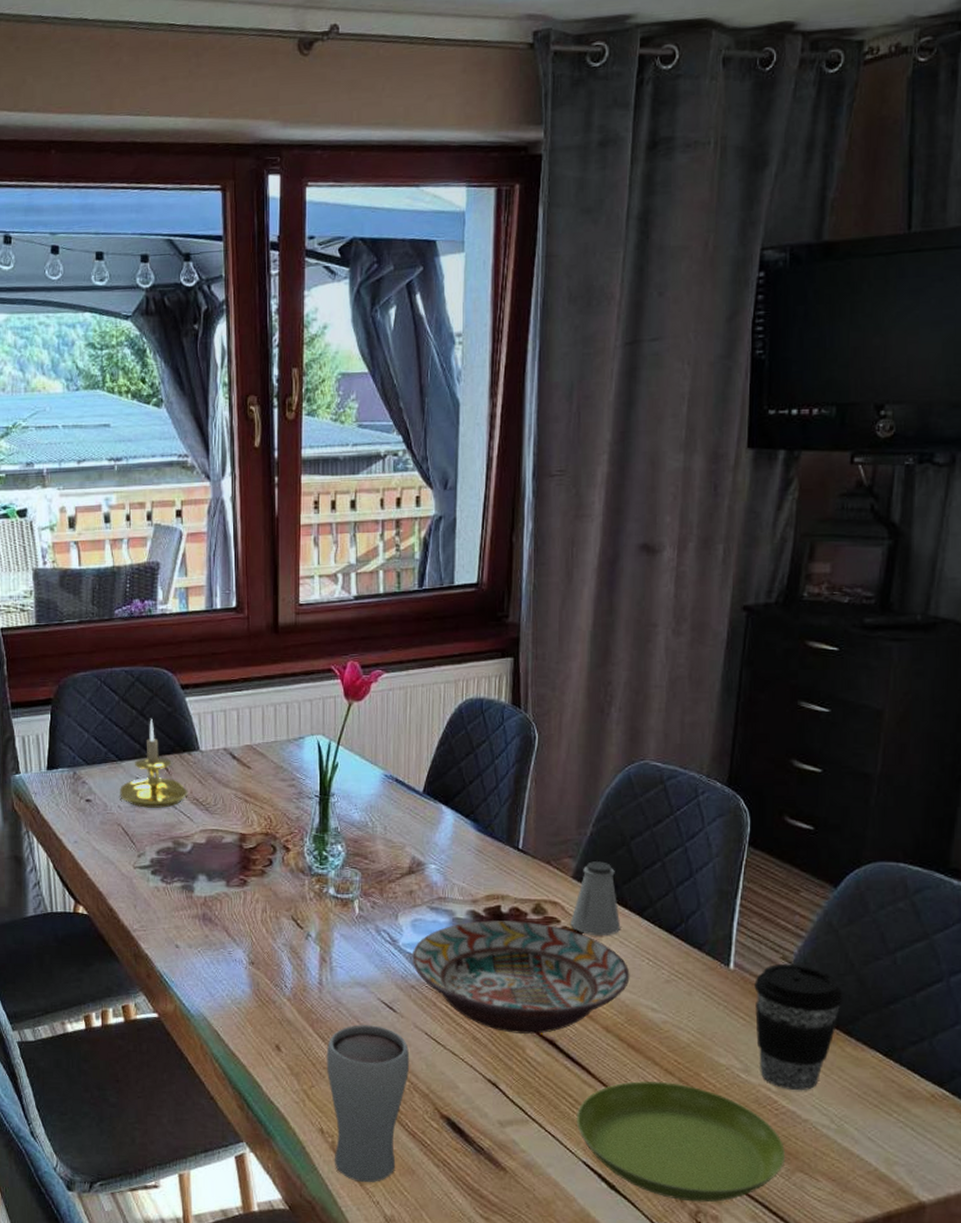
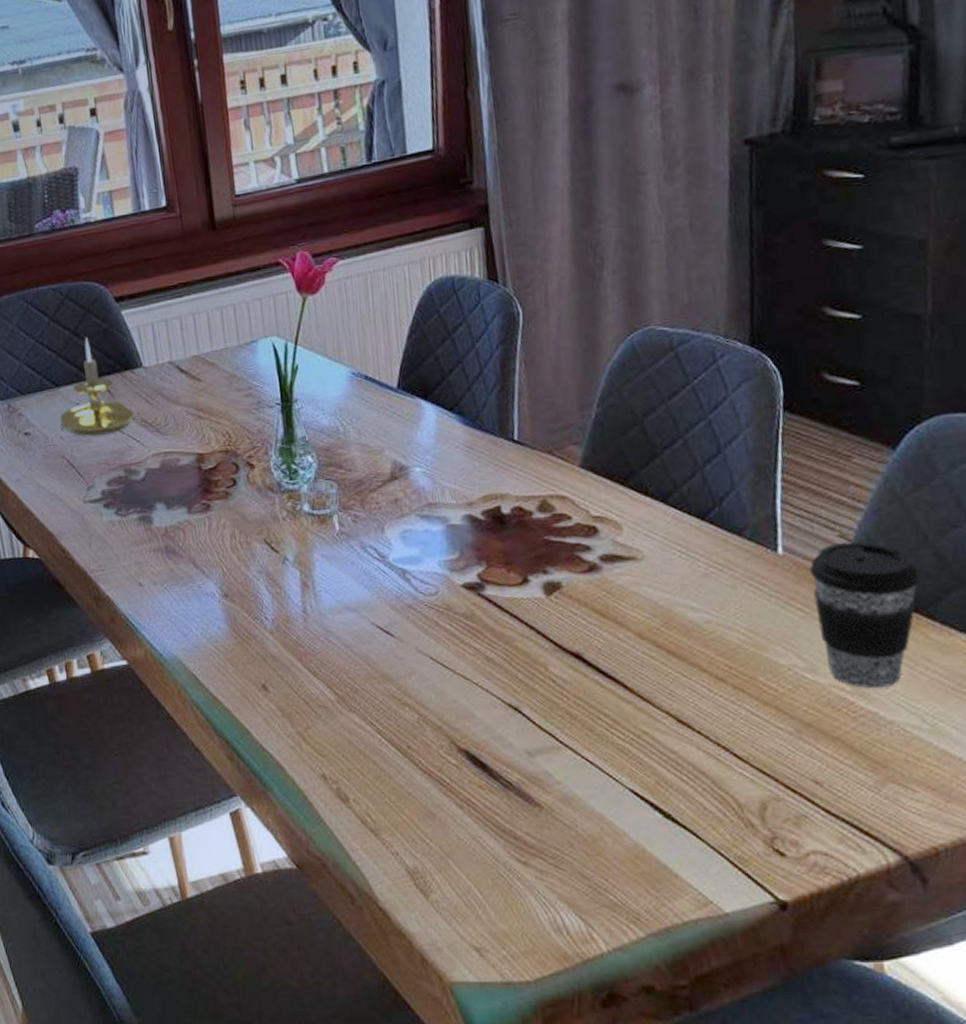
drinking glass: present [326,1024,410,1182] -> none [319,652,417,831]
decorative bowl: present [411,919,630,1035] -> none [404,521,661,650]
saltshaker: present [571,861,621,936] -> none [584,445,644,531]
saucer: present [577,1080,785,1203] -> none [616,691,872,827]

